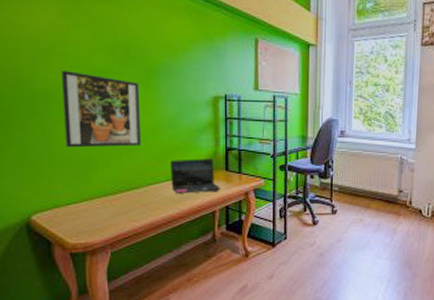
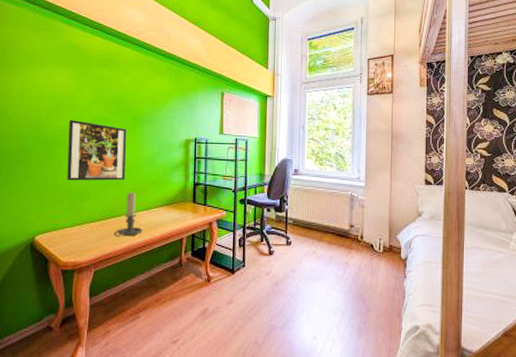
candle holder: none [132,160,167,212] -> present [114,192,143,237]
laptop: present [170,159,222,194] -> none [147,192,189,222]

